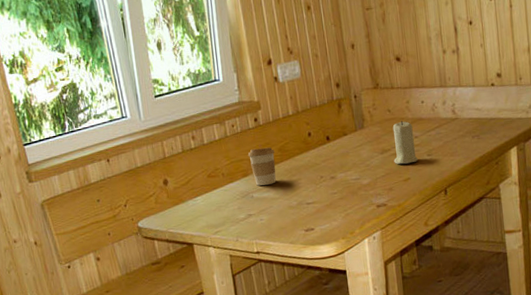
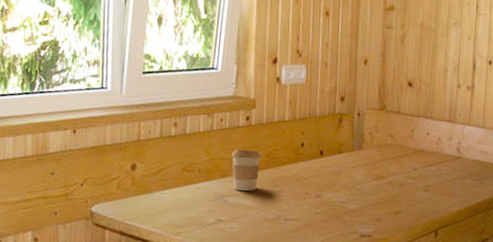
candle: present [392,121,418,165] -> none [387,149,413,196]

